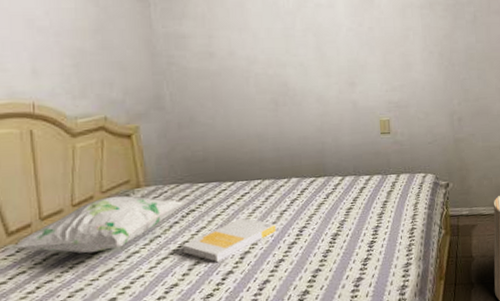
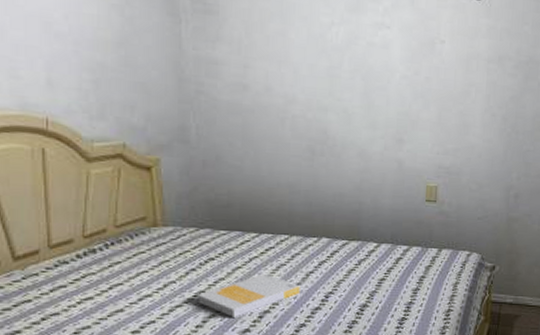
decorative pillow: present [14,195,187,254] -> none [21,232,207,290]

